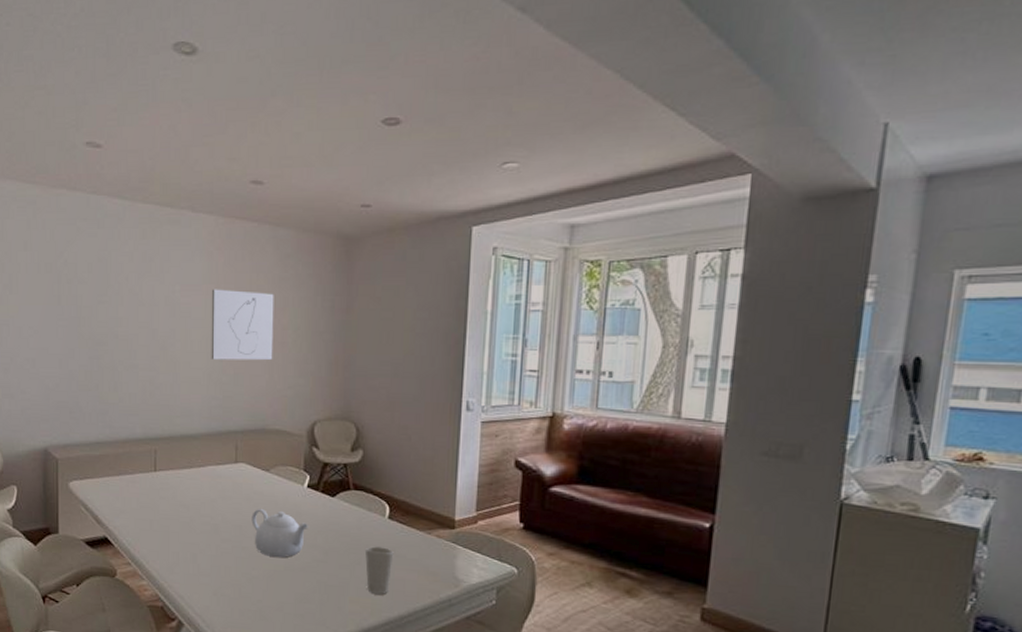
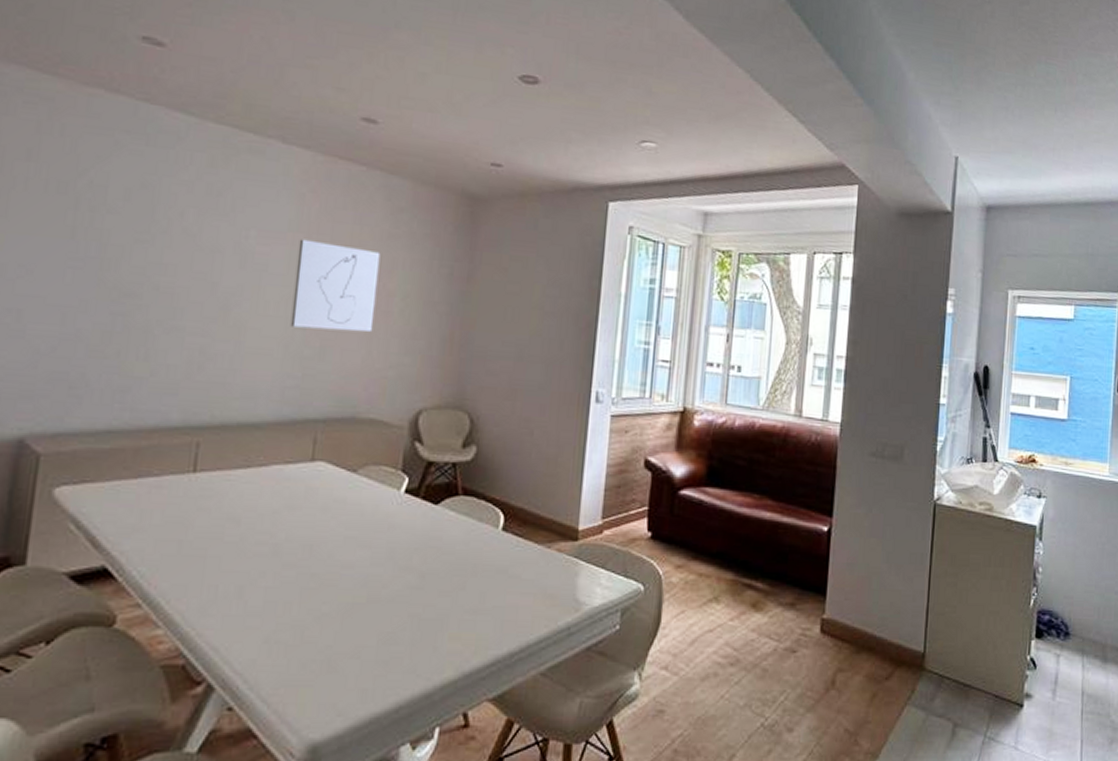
teapot: present [251,508,308,558] -> none [327,520,402,585]
cup: present [365,546,394,595] -> none [471,565,507,628]

